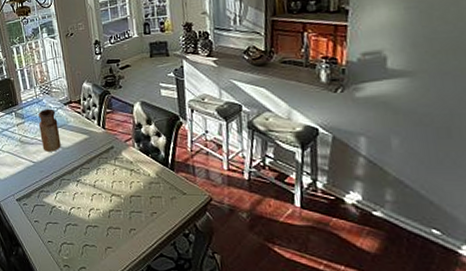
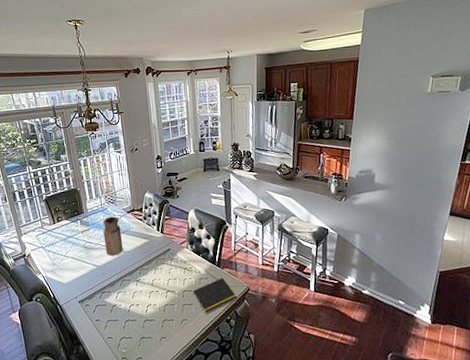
notepad: none [141,183,197,226] -> present [192,277,237,315]

